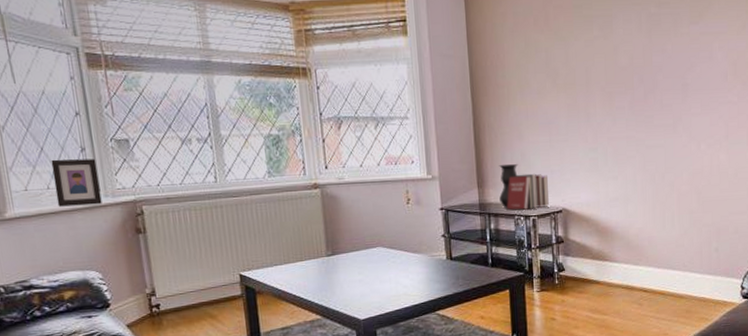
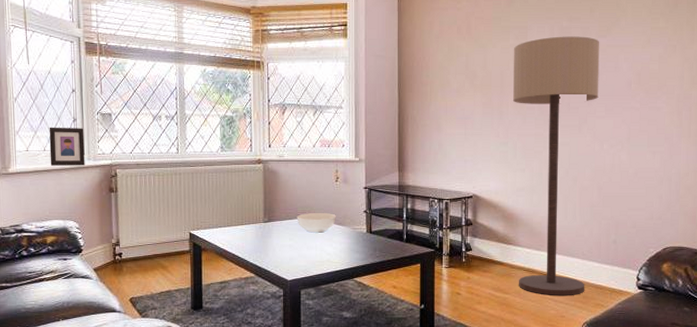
bowl: none [365,240,411,264] -> present [296,212,336,233]
vase: present [499,164,519,209] -> none [417,153,436,191]
books: present [506,173,549,210] -> none [423,162,461,193]
floor lamp: none [598,24,693,313] -> present [512,36,600,296]

